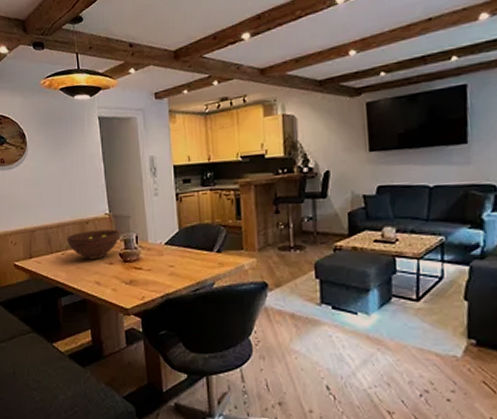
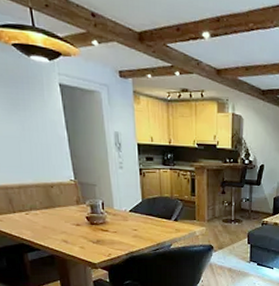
fruit bowl: present [66,229,119,260] -> none [29,194,86,221]

